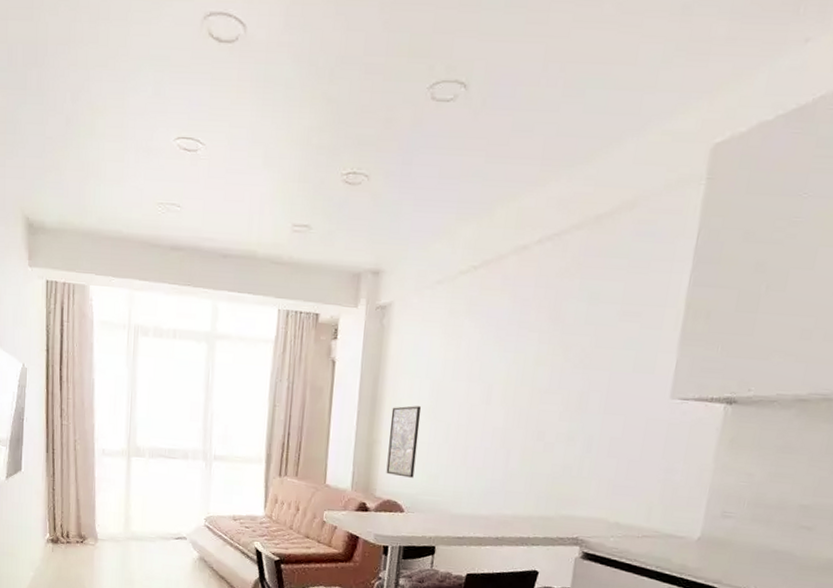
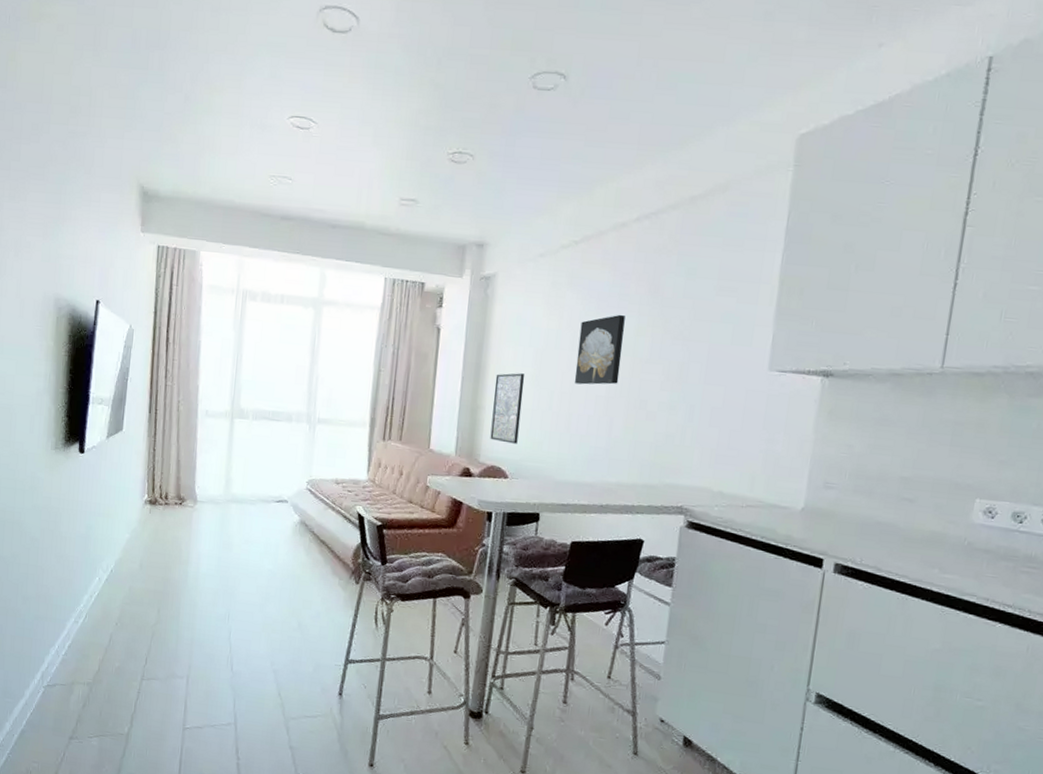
wall art: none [471,342,525,417] -> present [574,314,625,385]

